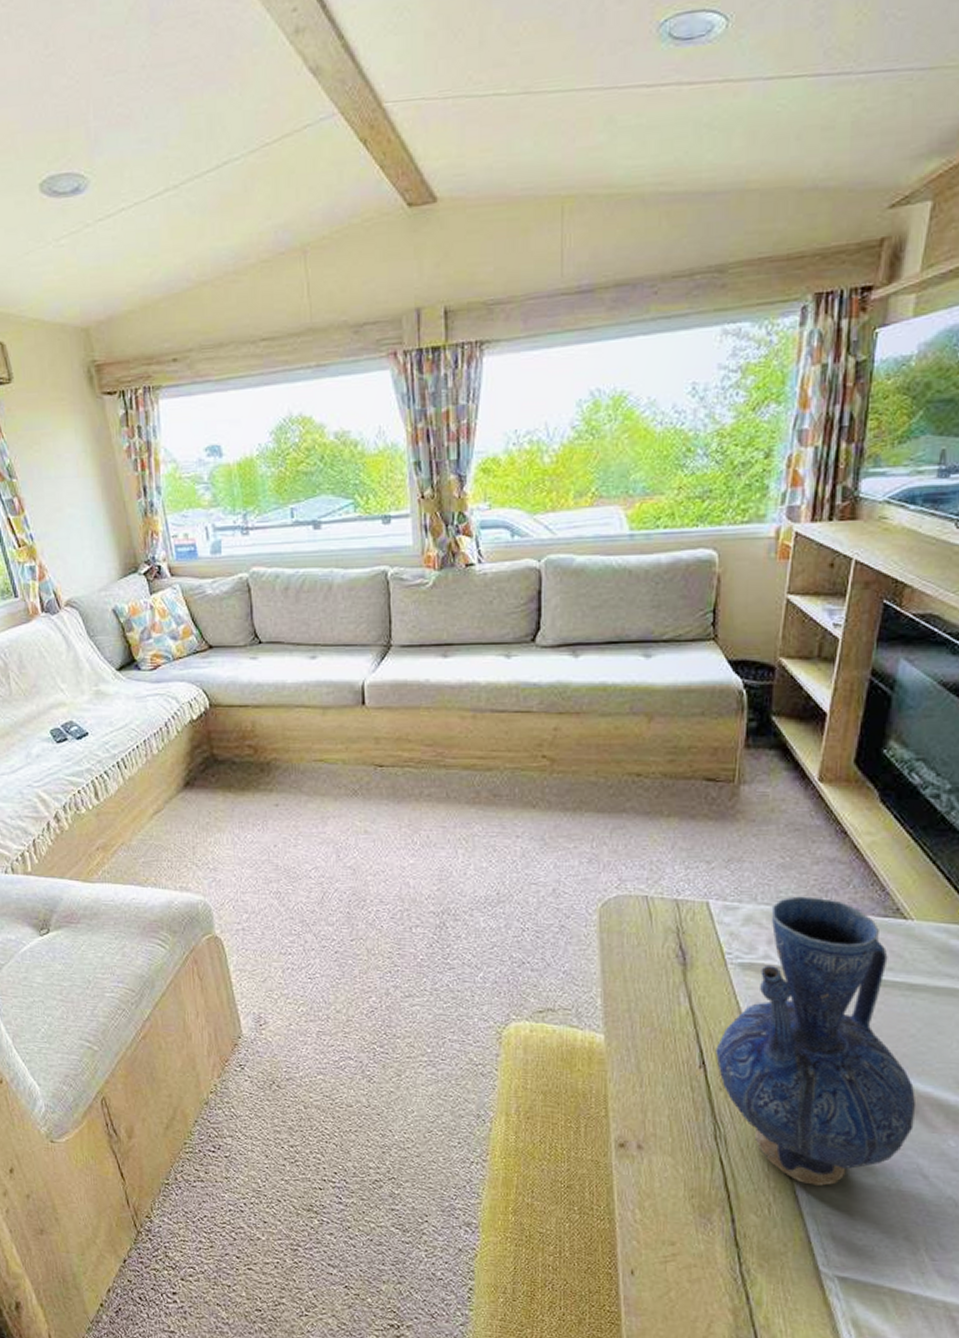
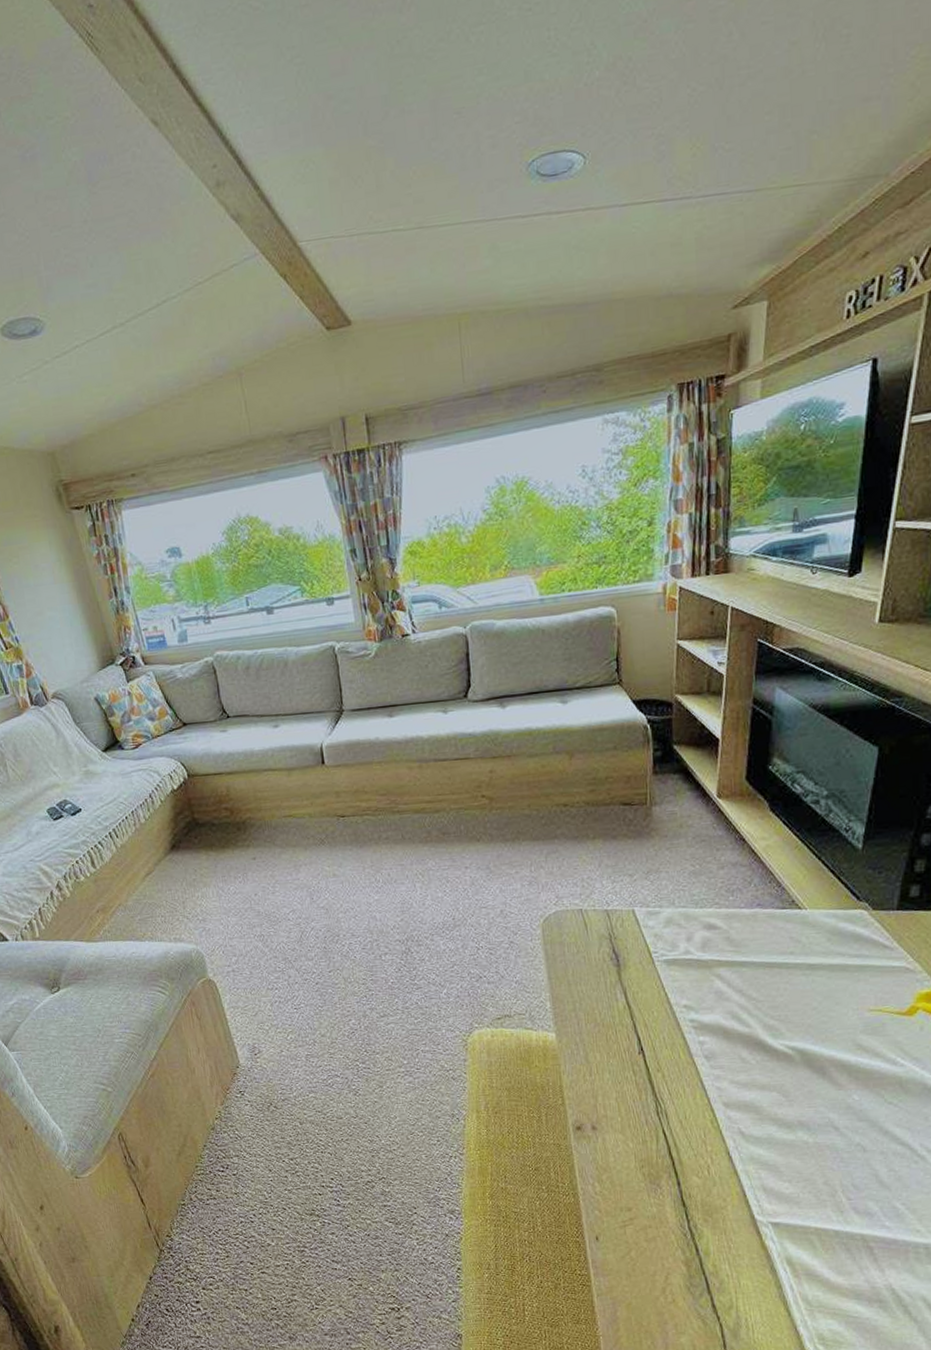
vase: present [716,896,917,1186] -> none [651,897,824,1146]

